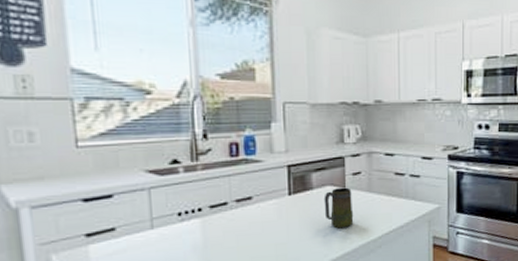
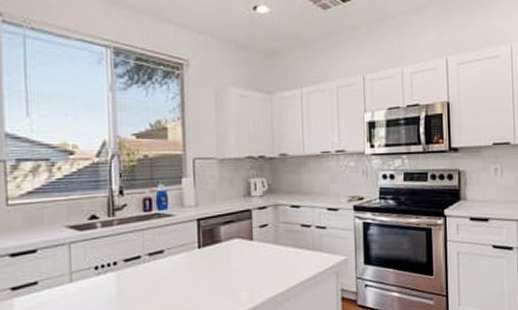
mug: present [323,187,354,229] -> none [232,239,262,282]

